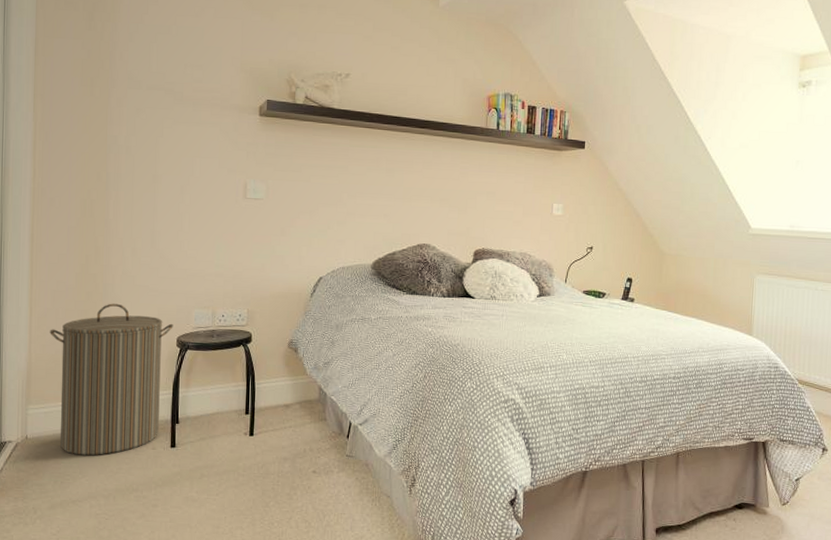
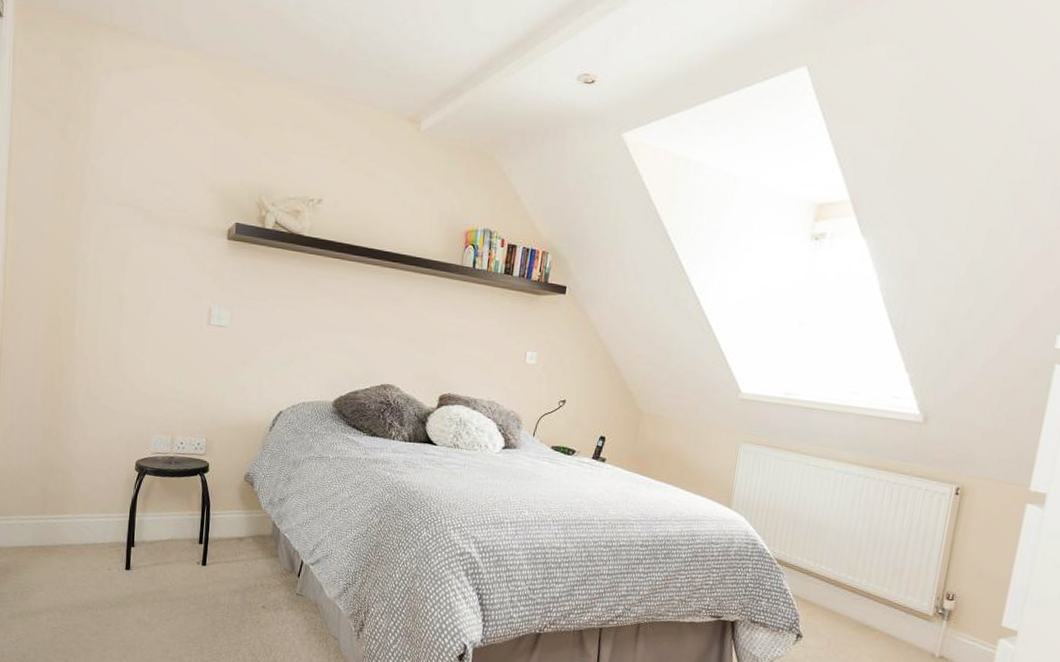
laundry hamper: present [50,303,173,456] -> none [14,422,133,571]

